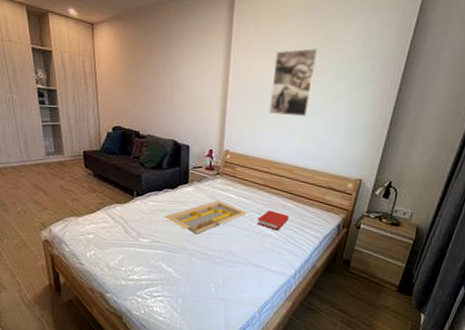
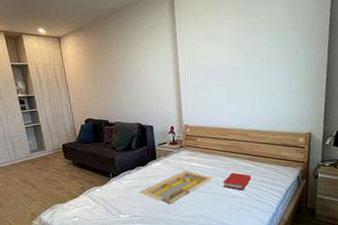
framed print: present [269,48,319,116] -> none [215,27,252,89]

